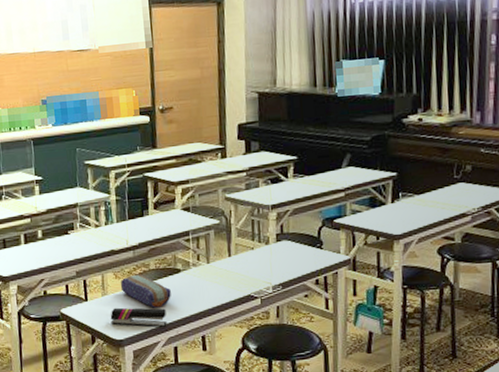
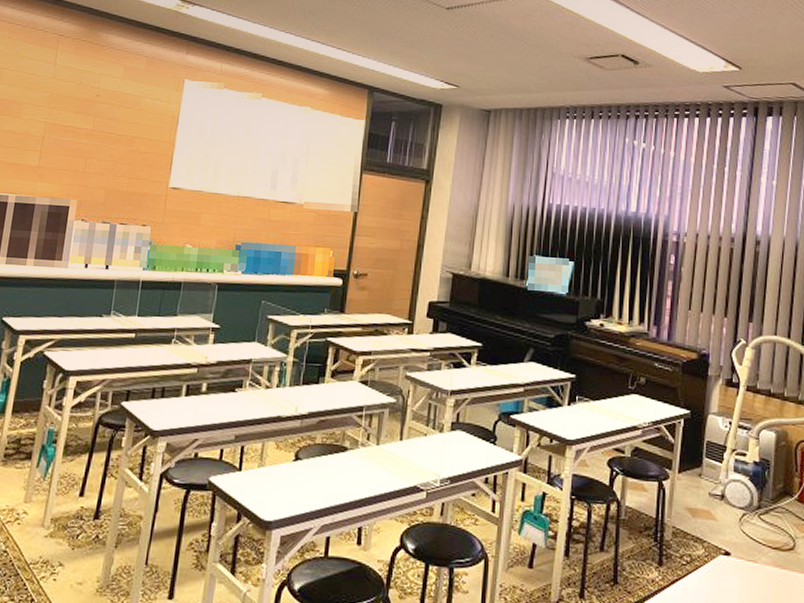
stapler: present [110,307,167,328] -> none [262,482,325,513]
pencil case: present [120,274,171,309] -> none [280,447,334,490]

